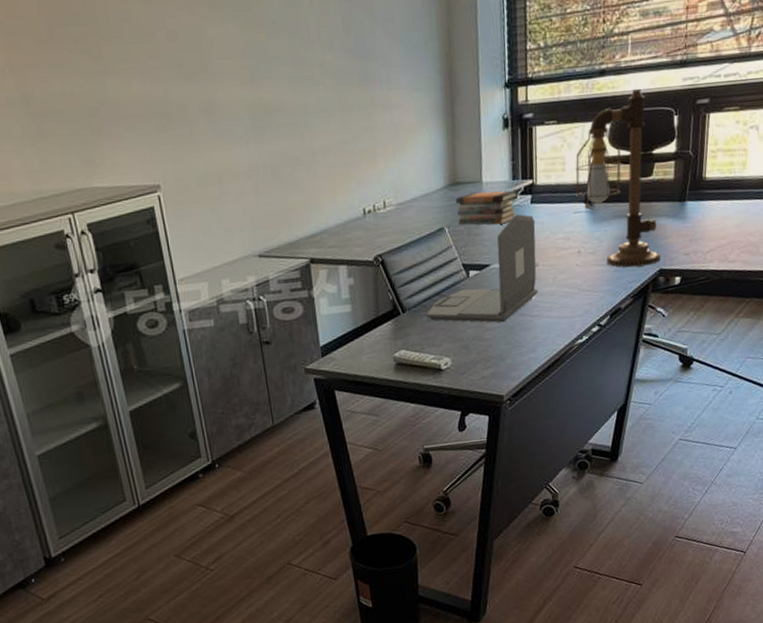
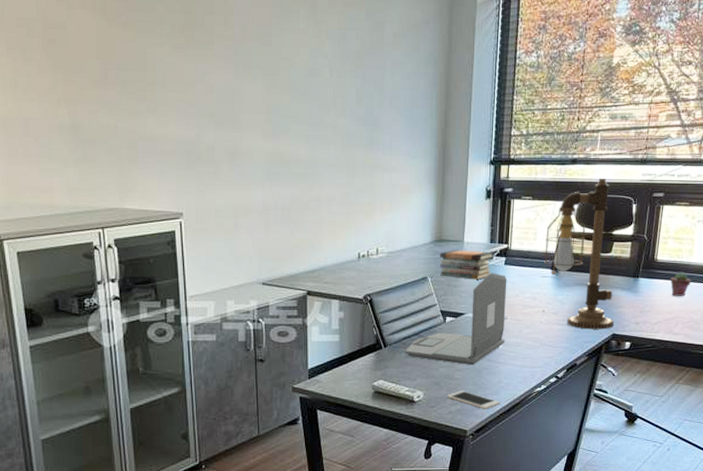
cell phone: none [478,351,539,370] -> present [447,391,501,409]
potted succulent: none [722,189,746,218] -> present [670,272,691,296]

